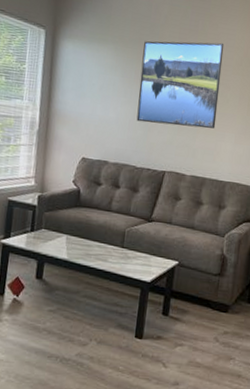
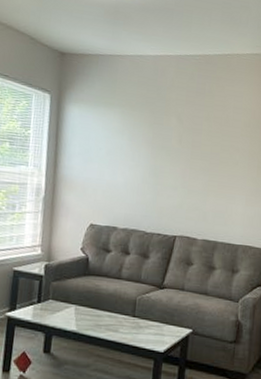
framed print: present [136,41,225,129] -> none [145,104,232,191]

